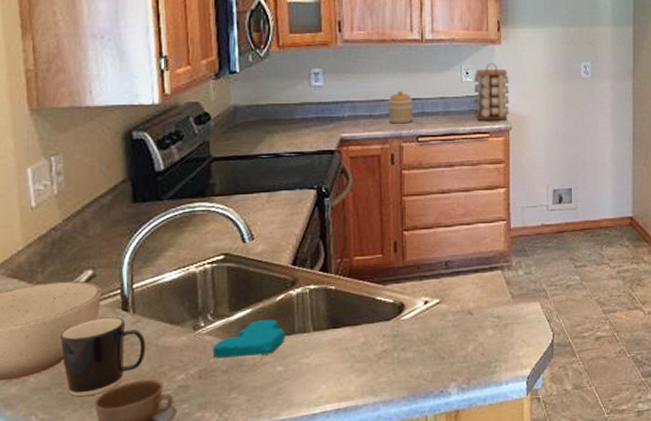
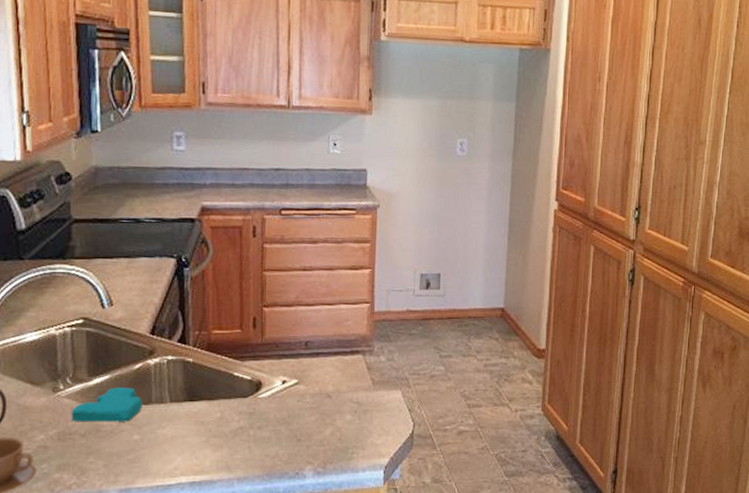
jar: present [388,90,414,124] -> none [251,159,278,195]
spice rack: present [474,62,509,120] -> none [341,134,379,197]

